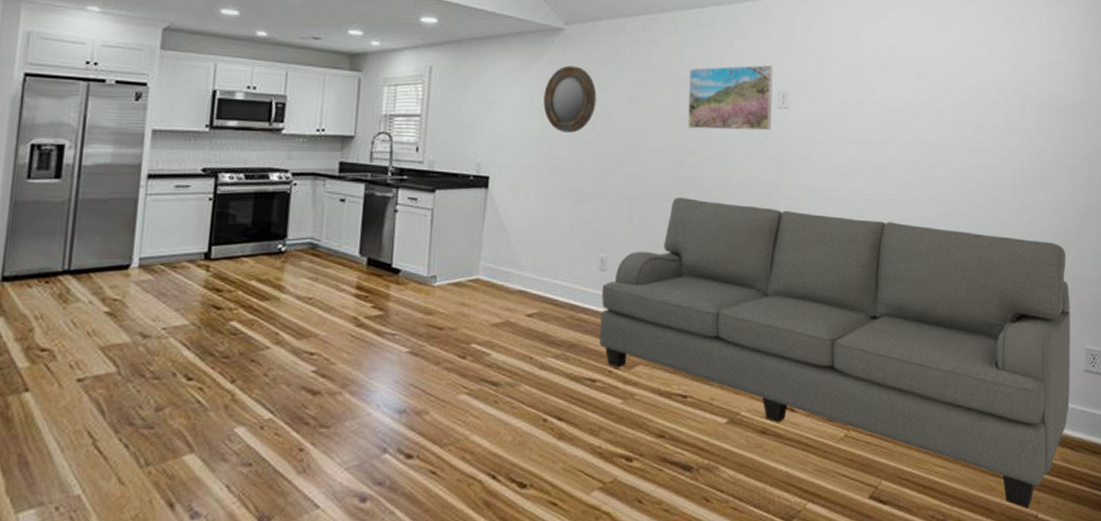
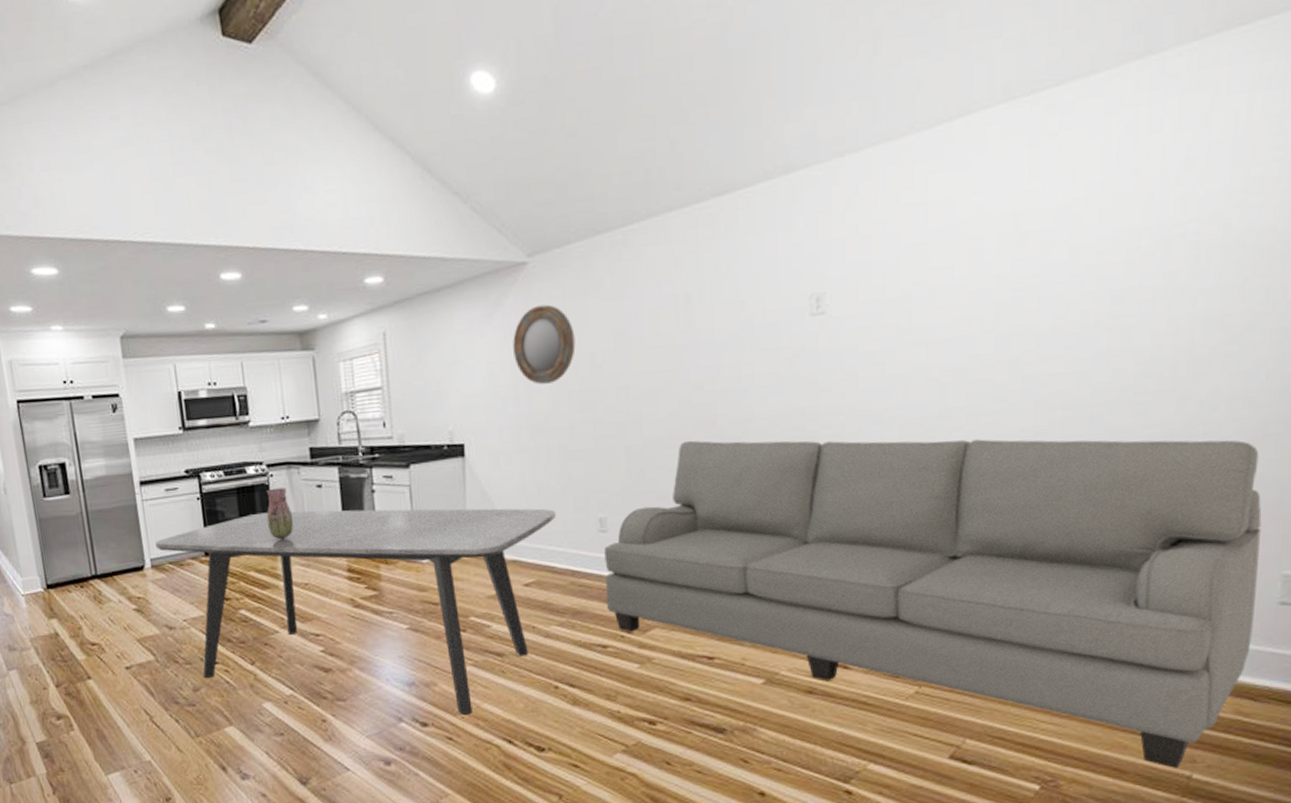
dining table: none [150,220,564,447] -> present [155,508,557,715]
vase: none [280,197,310,250] -> present [266,487,294,540]
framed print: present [688,64,773,131] -> none [689,260,802,358]

